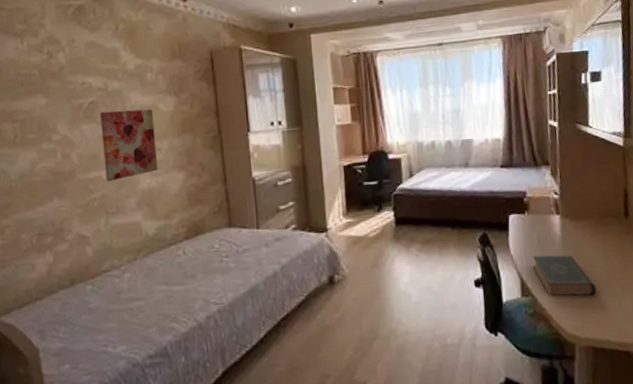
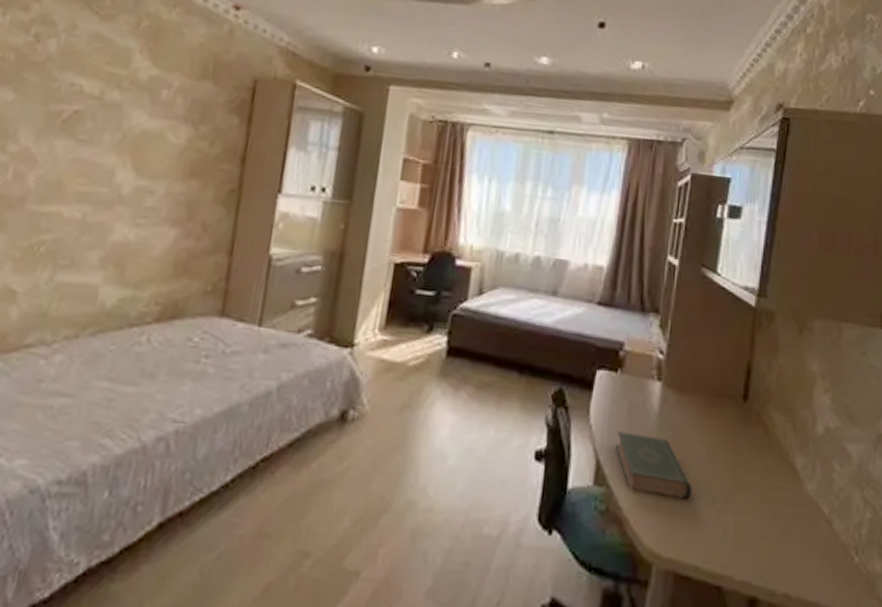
wall art: present [99,109,158,182] -> none [66,127,158,223]

